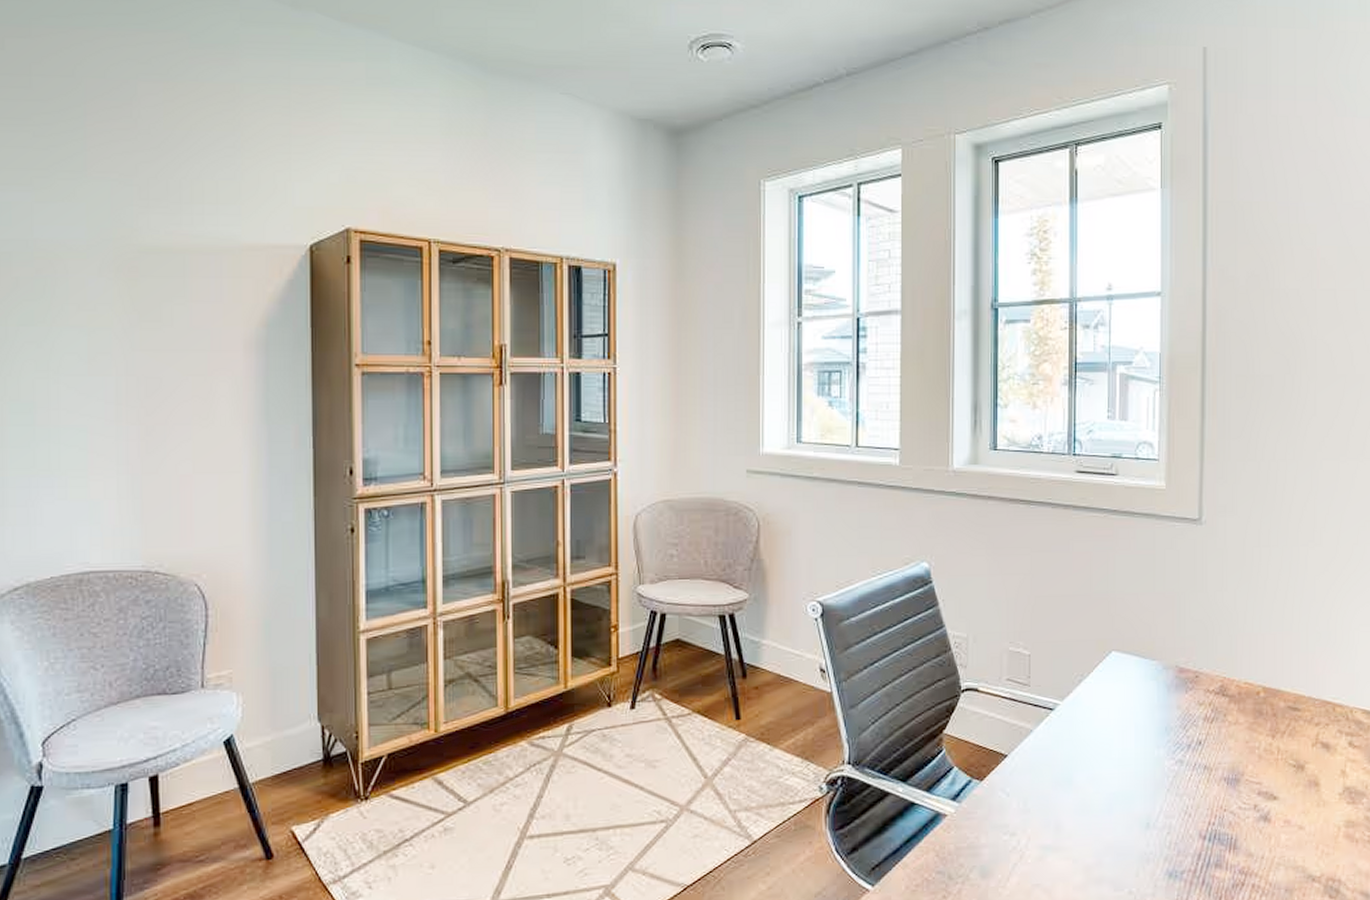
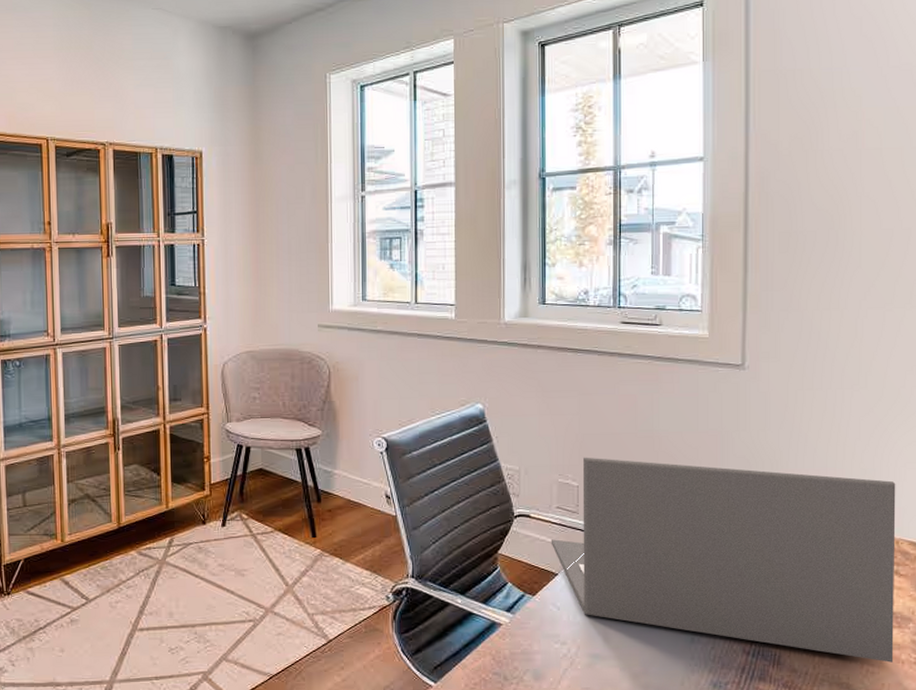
laptop: none [1000,622,1350,842] -> present [551,457,896,663]

